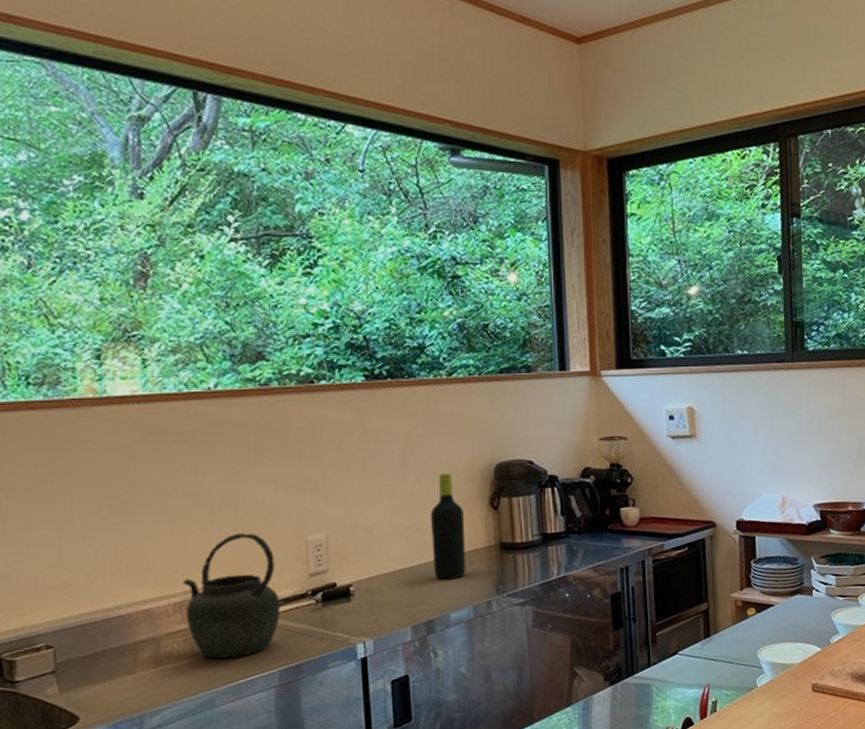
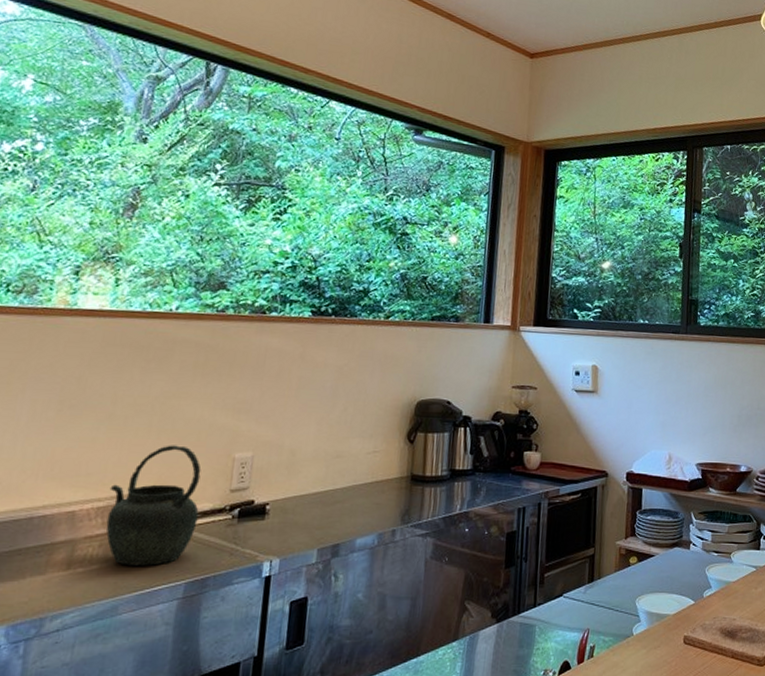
bottle: present [431,472,466,580] -> none [347,405,383,506]

